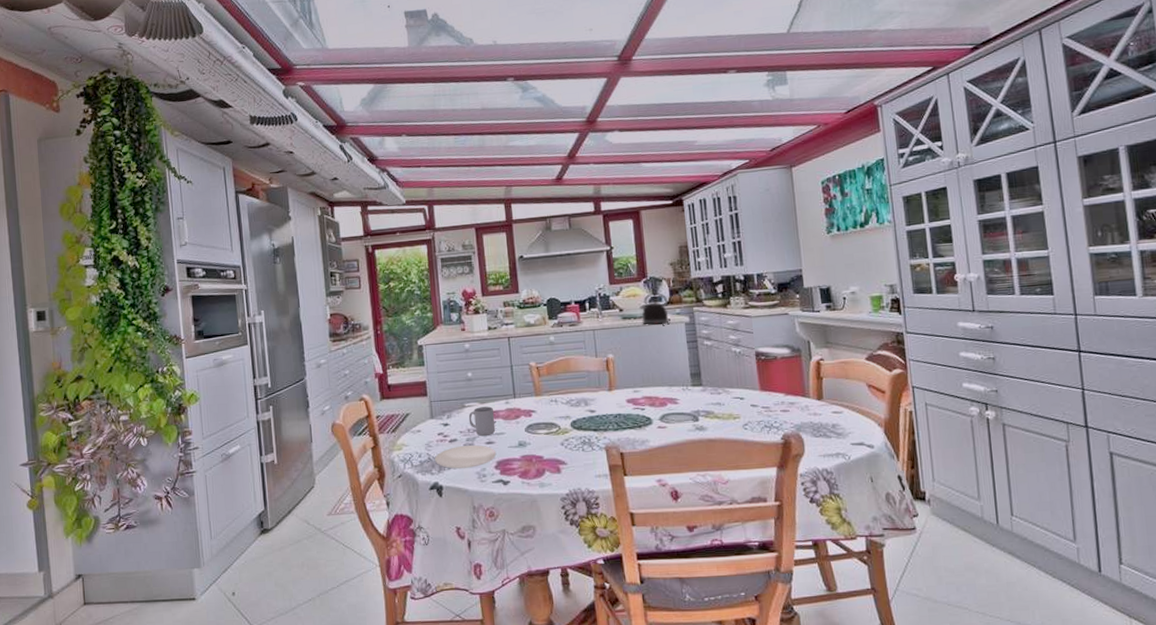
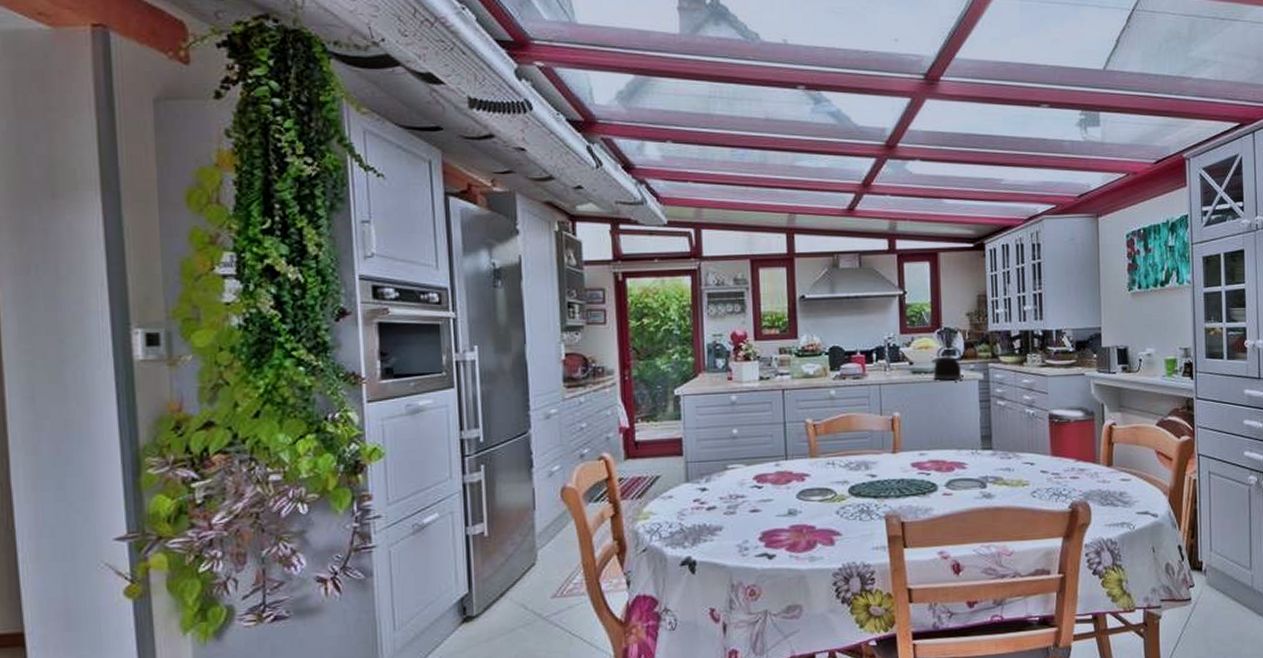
plate: present [434,445,497,469] -> none [687,513,762,541]
cup: present [468,406,496,437] -> none [731,469,763,504]

